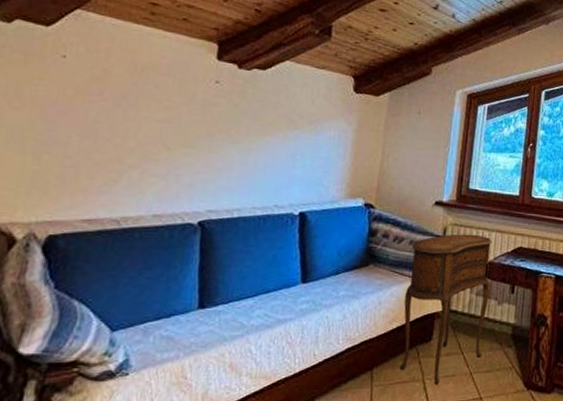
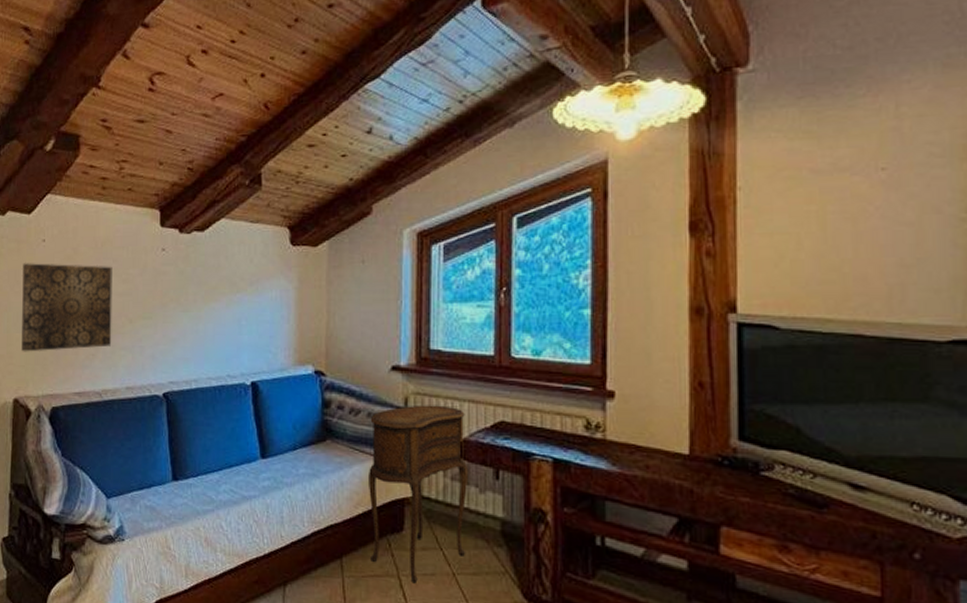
wall art: none [12,77,153,174] -> present [21,263,113,352]

